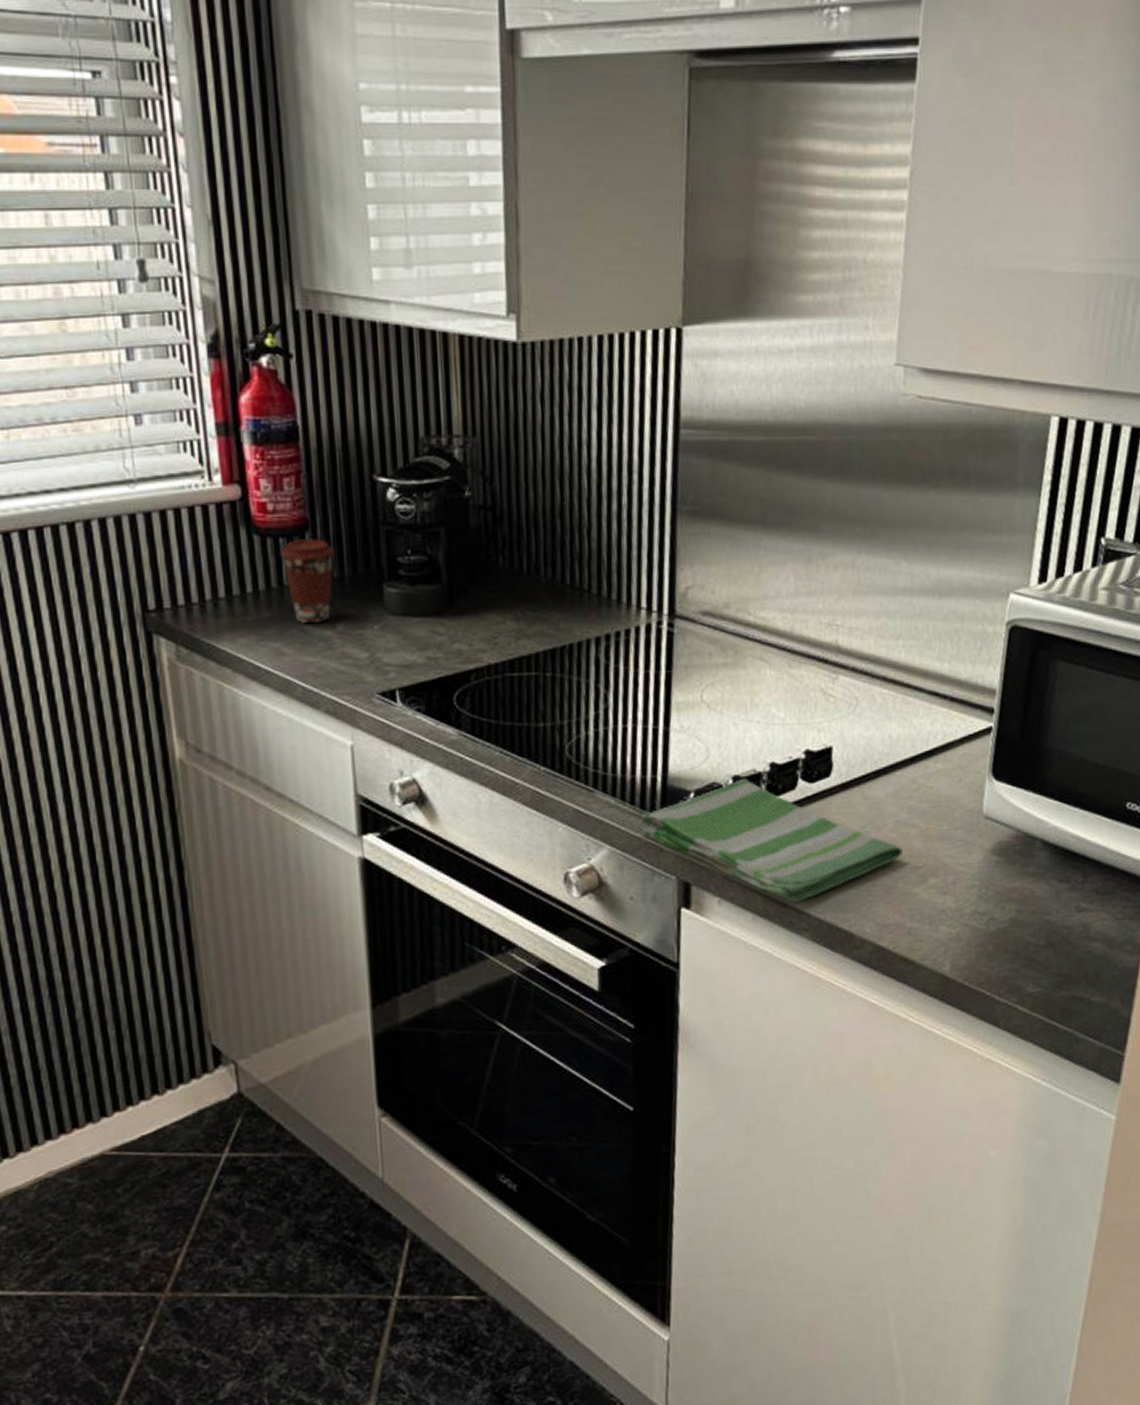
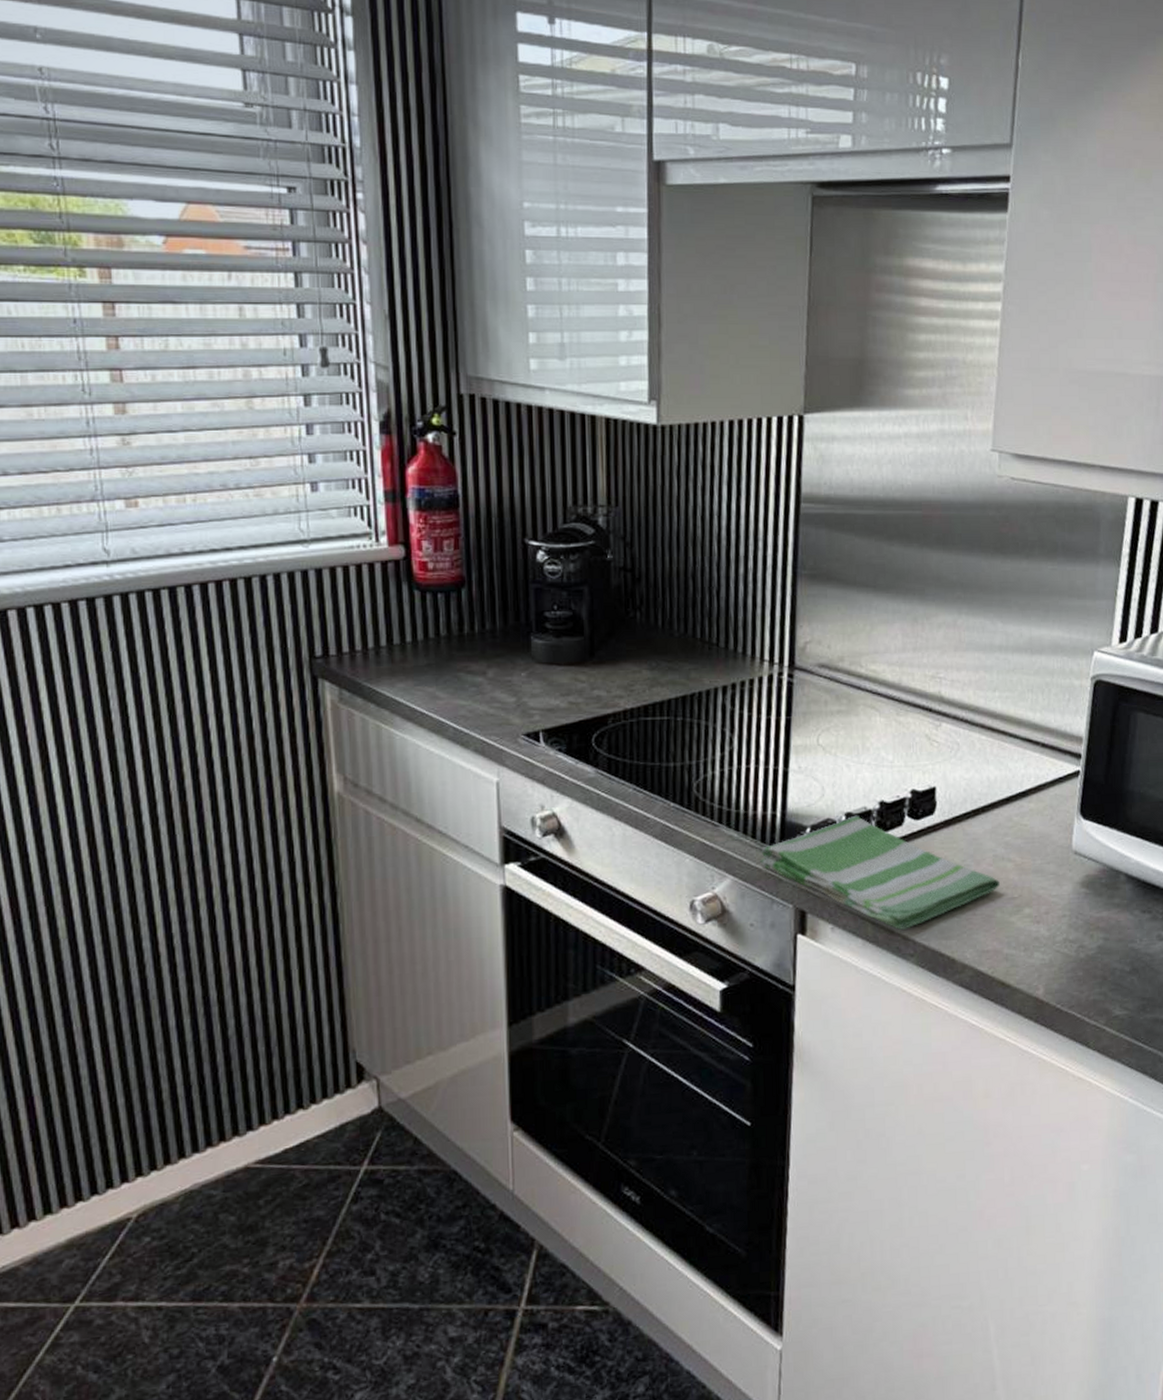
coffee cup: present [280,538,336,624] -> none [438,594,489,671]

